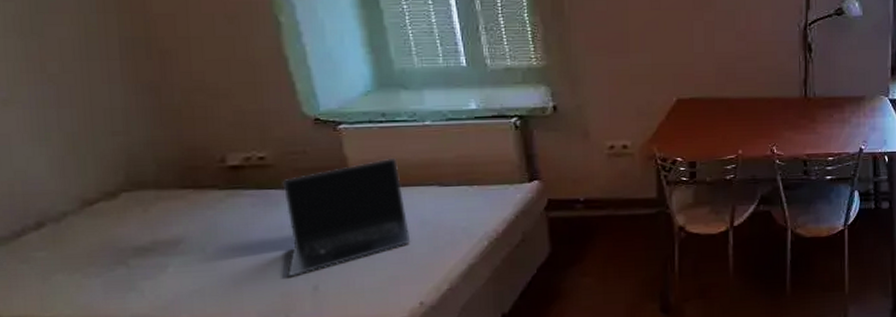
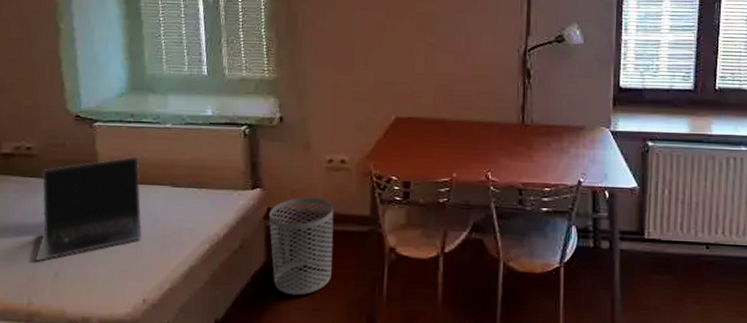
waste bin: none [550,185,621,282] -> present [268,197,334,296]

